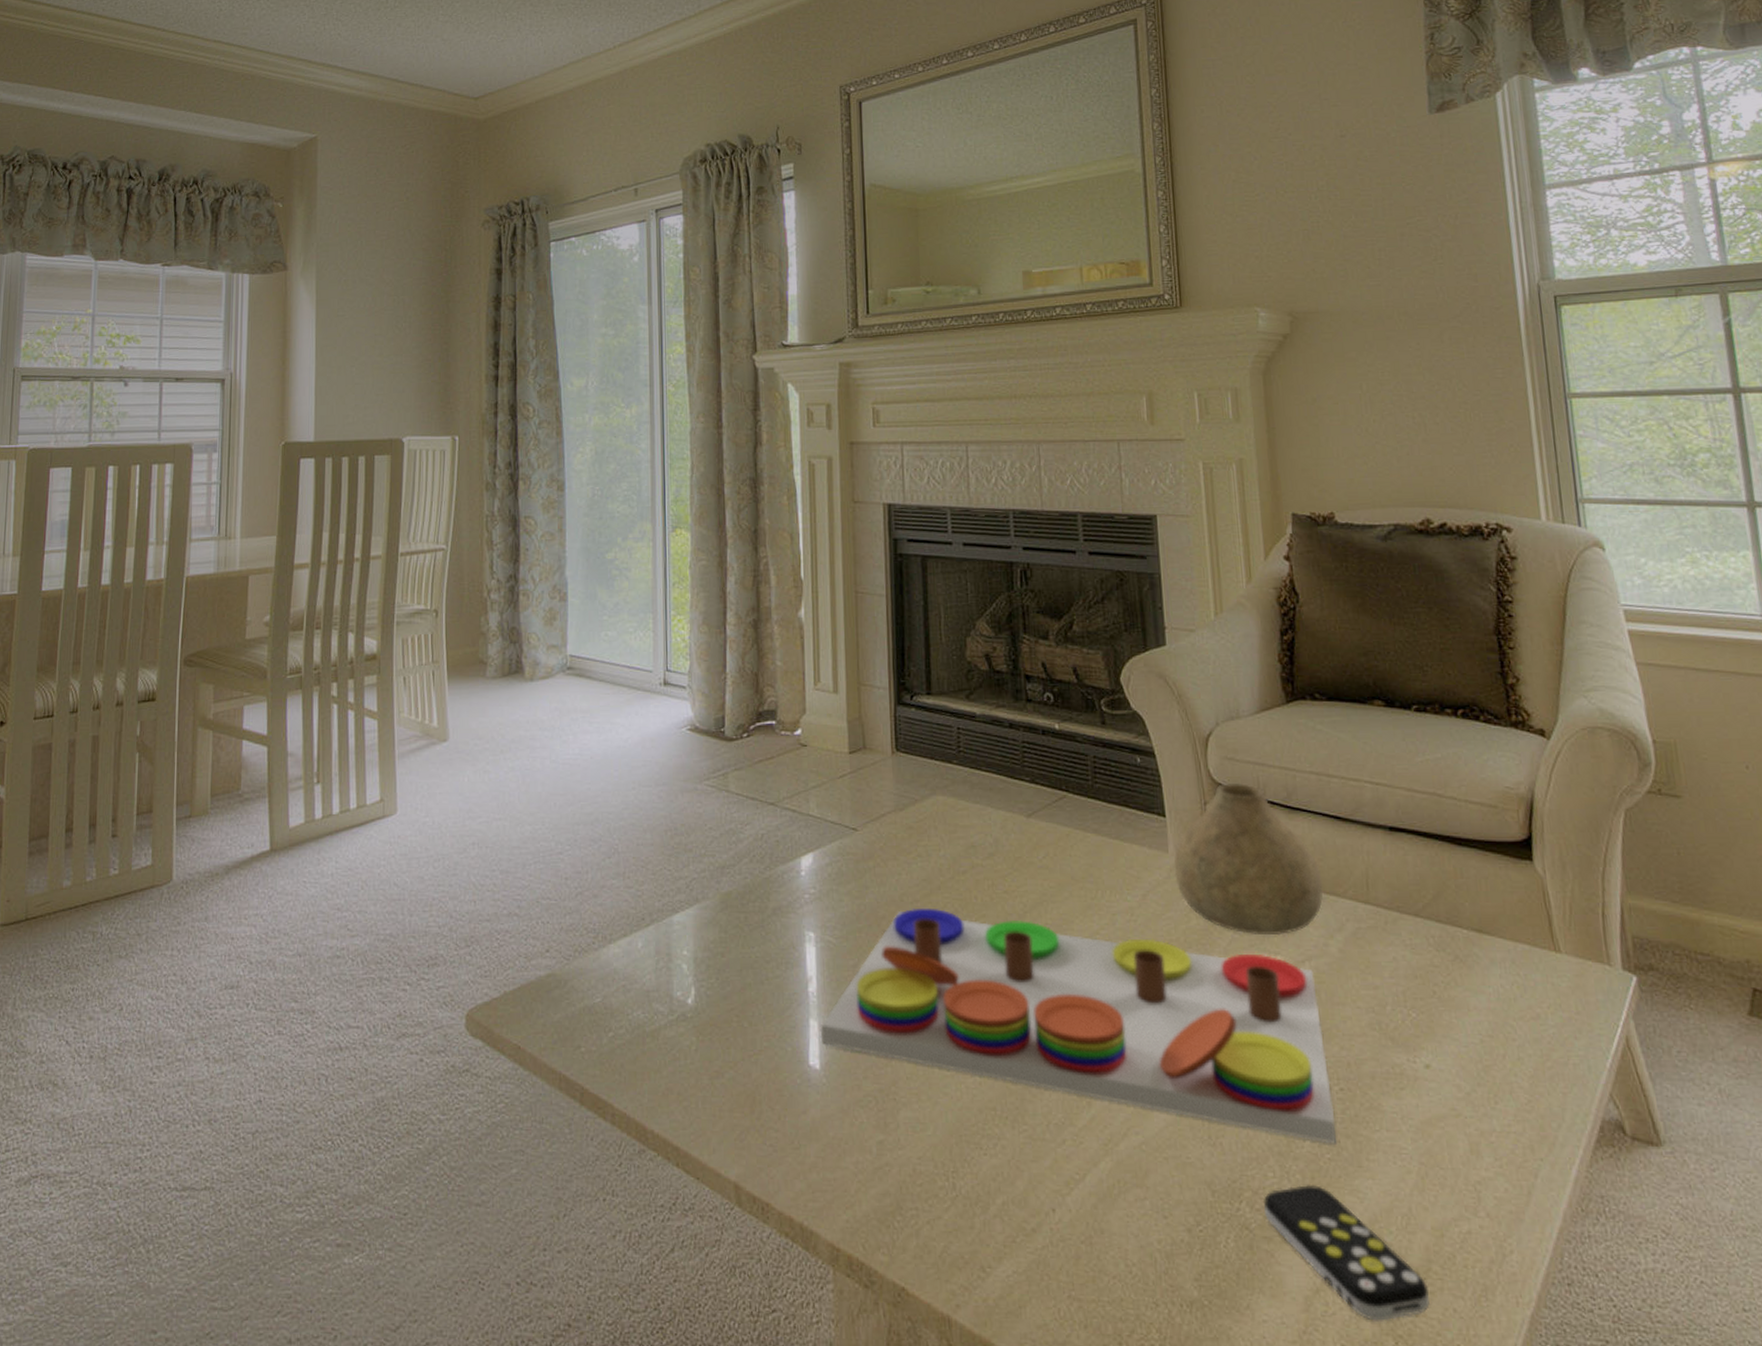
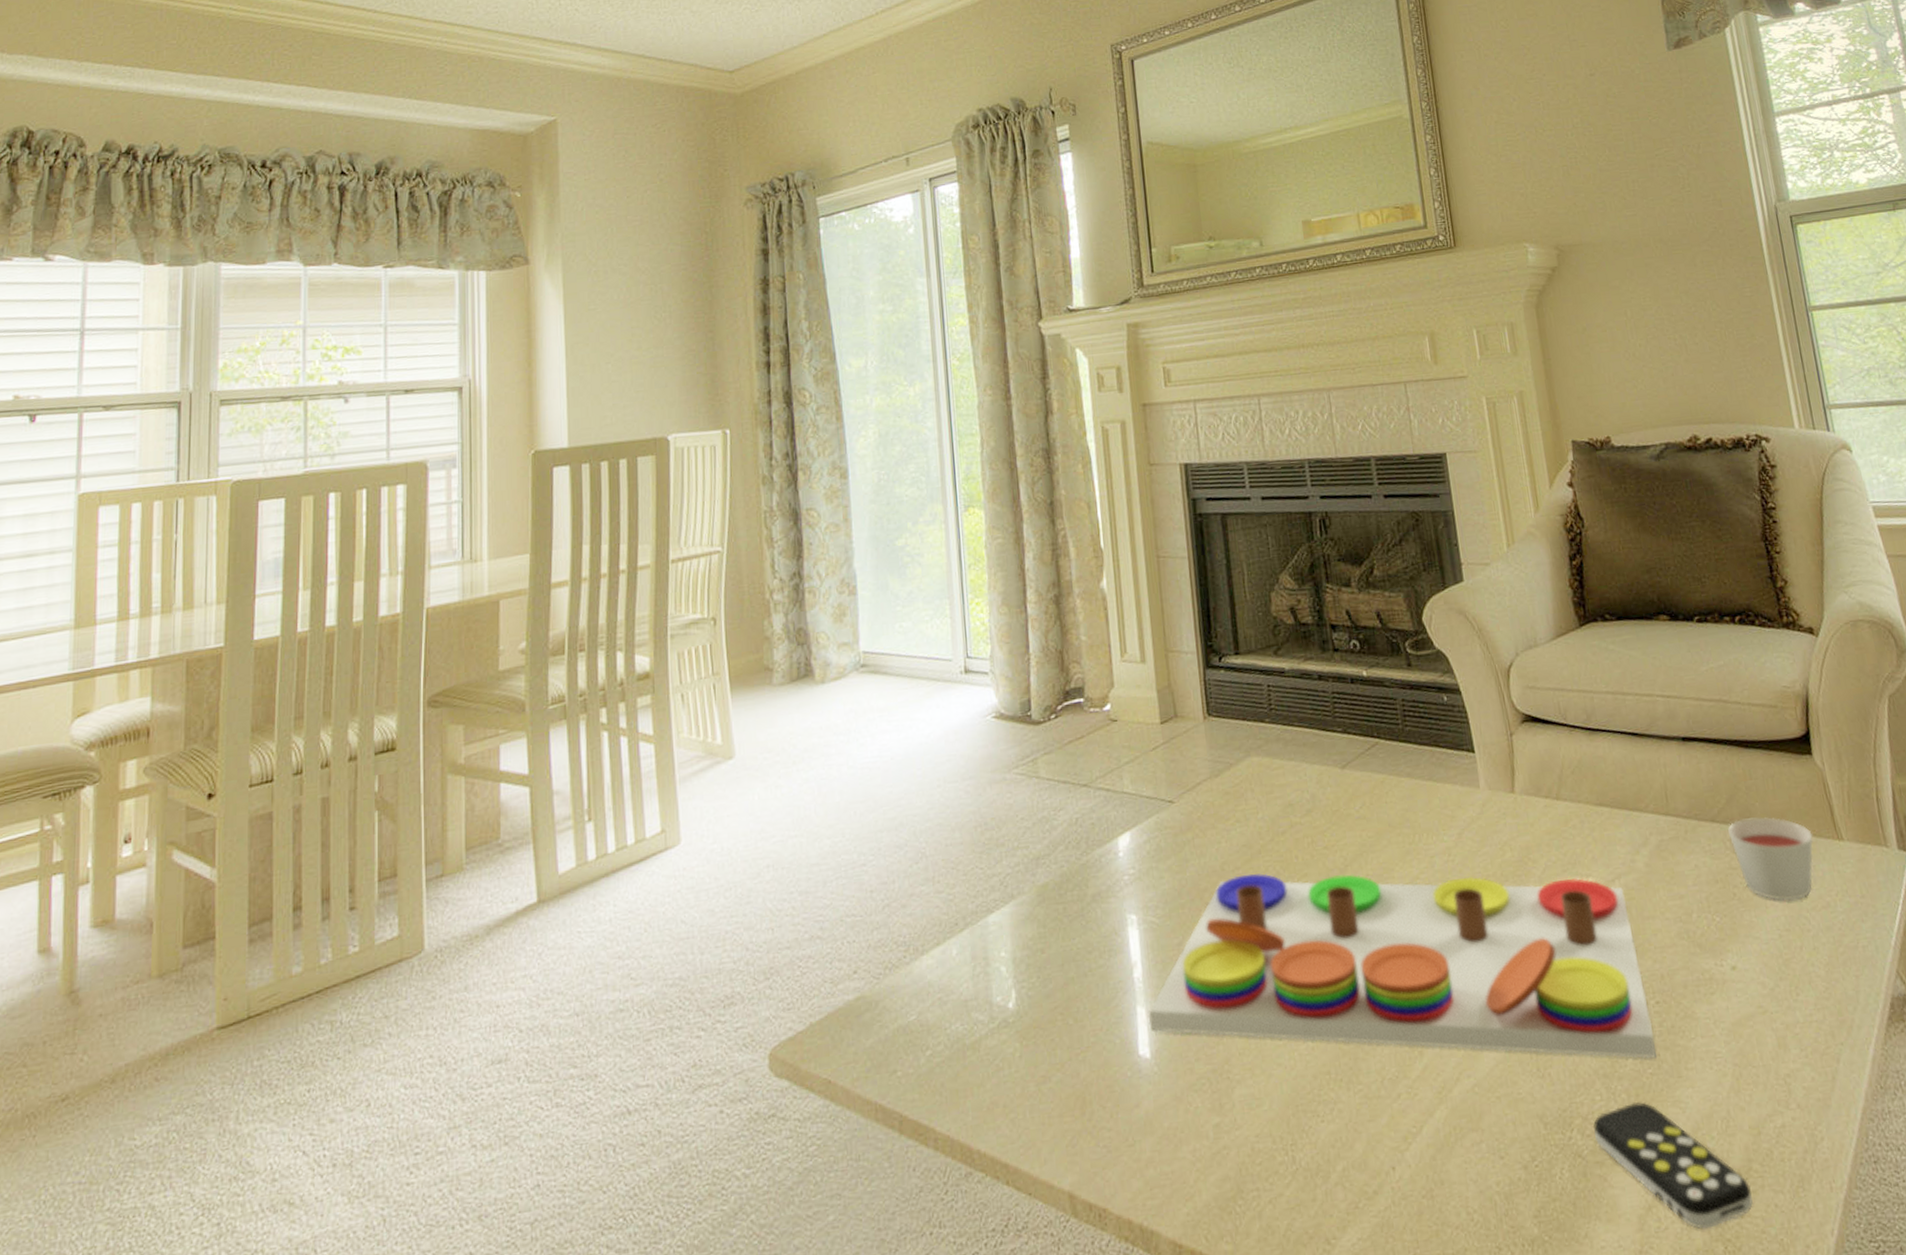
vase: present [1174,784,1323,936] -> none [1485,710,1627,860]
candle: none [1431,917,1526,1007] -> present [1727,817,1814,901]

